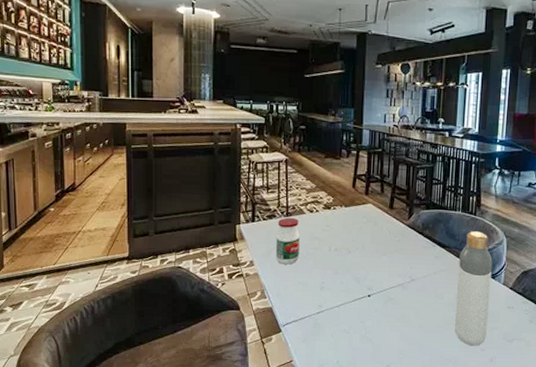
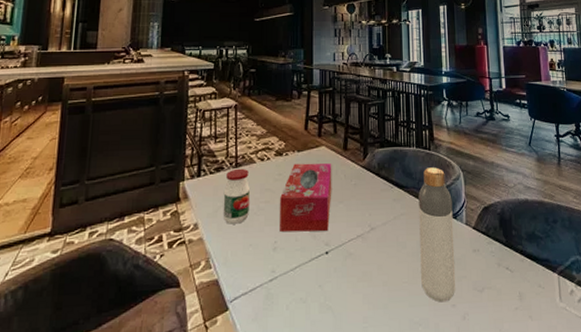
tissue box: none [327,217,378,279] -> present [280,163,332,232]

